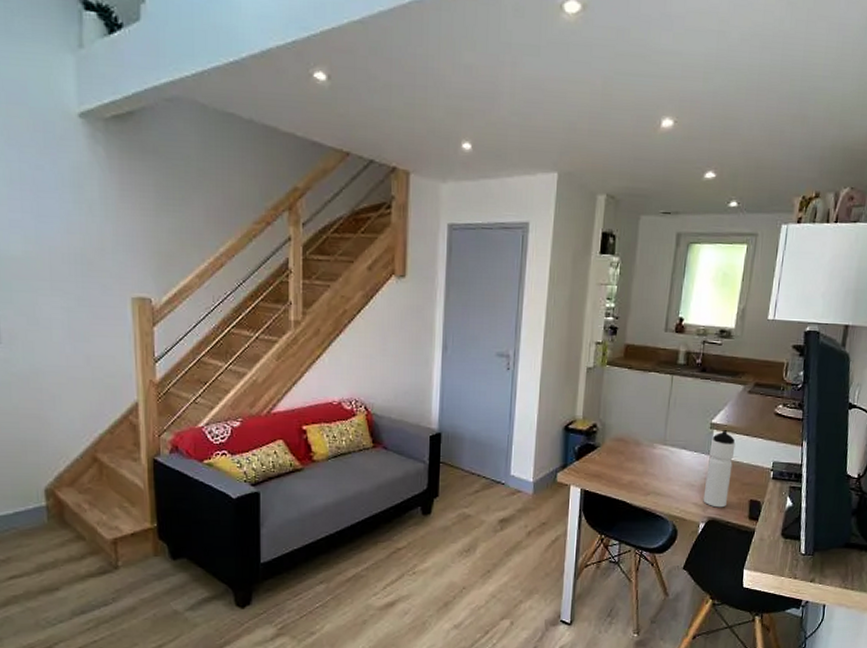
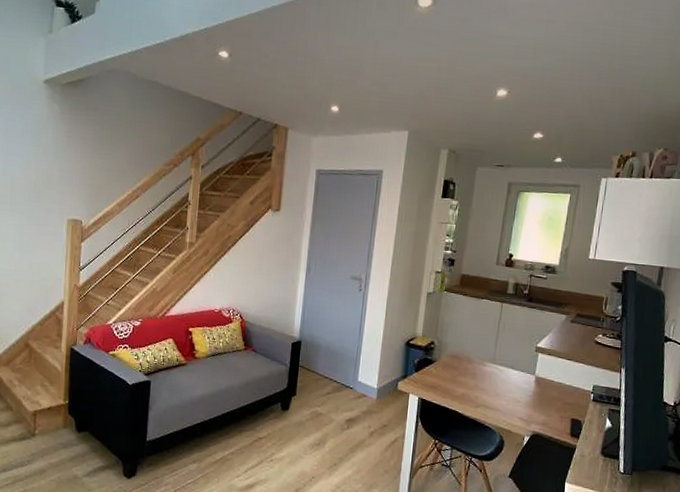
water bottle: present [703,430,736,508] -> none [528,354,559,424]

